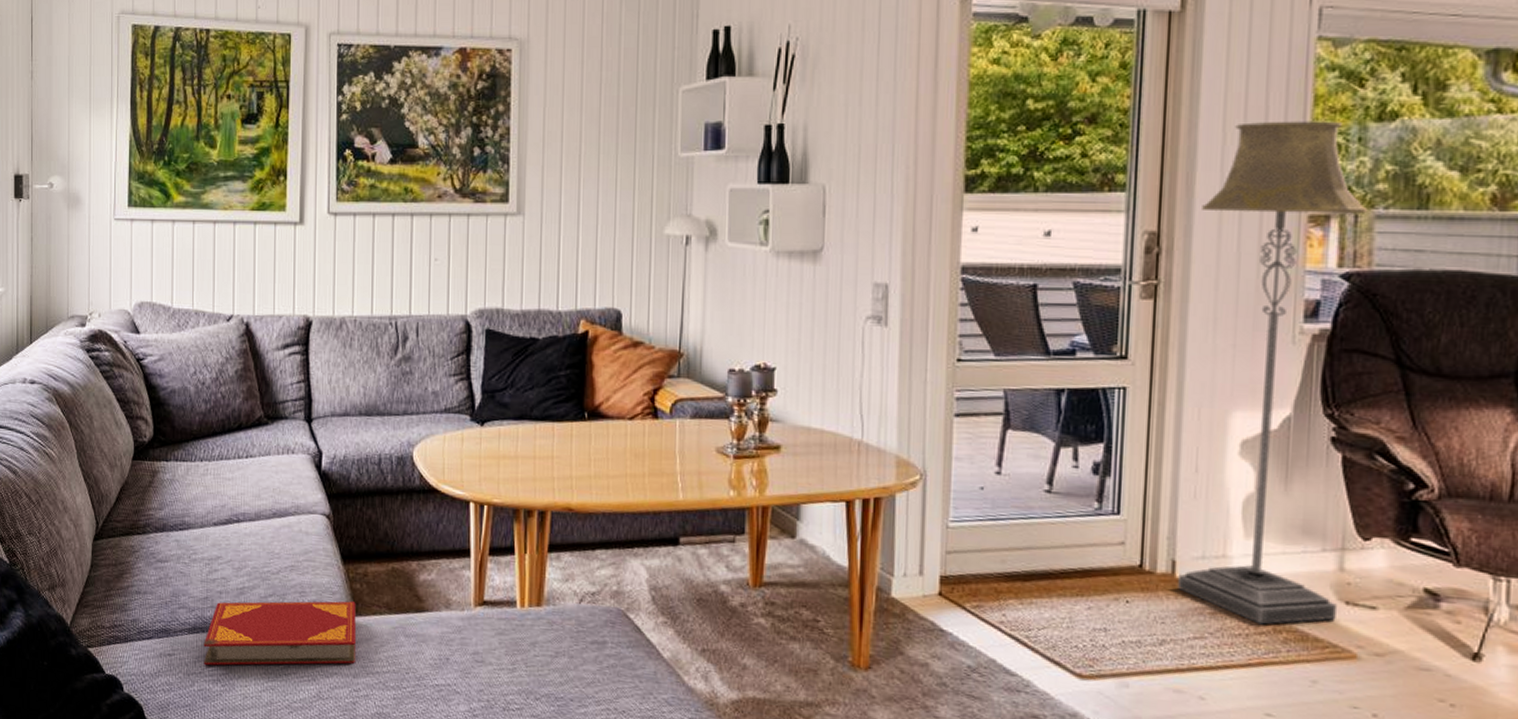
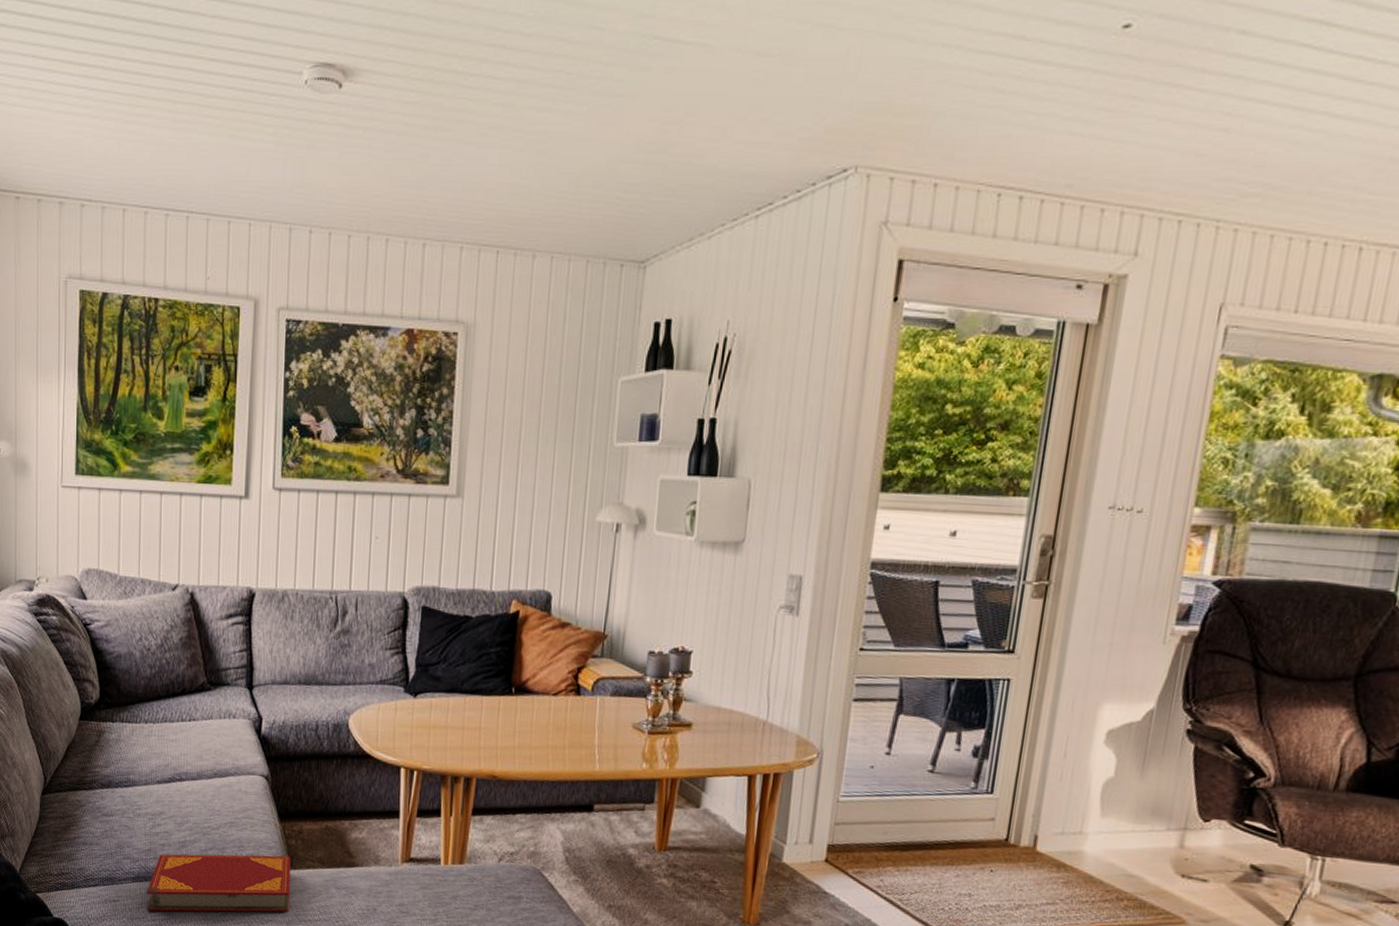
floor lamp: present [1178,121,1368,625] -> none [1037,435,1246,894]

